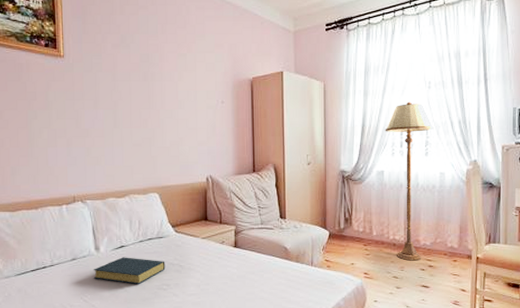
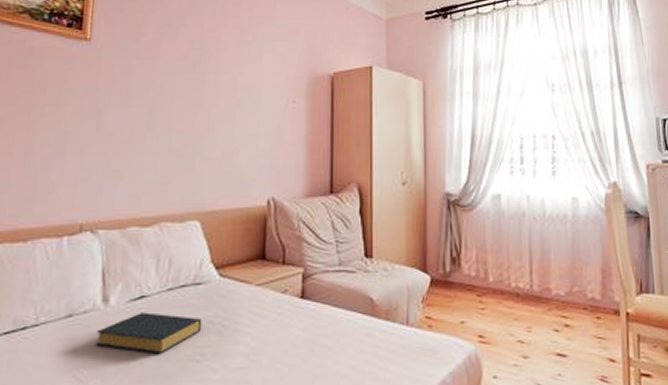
floor lamp: present [385,101,434,261] -> none [500,107,561,318]

